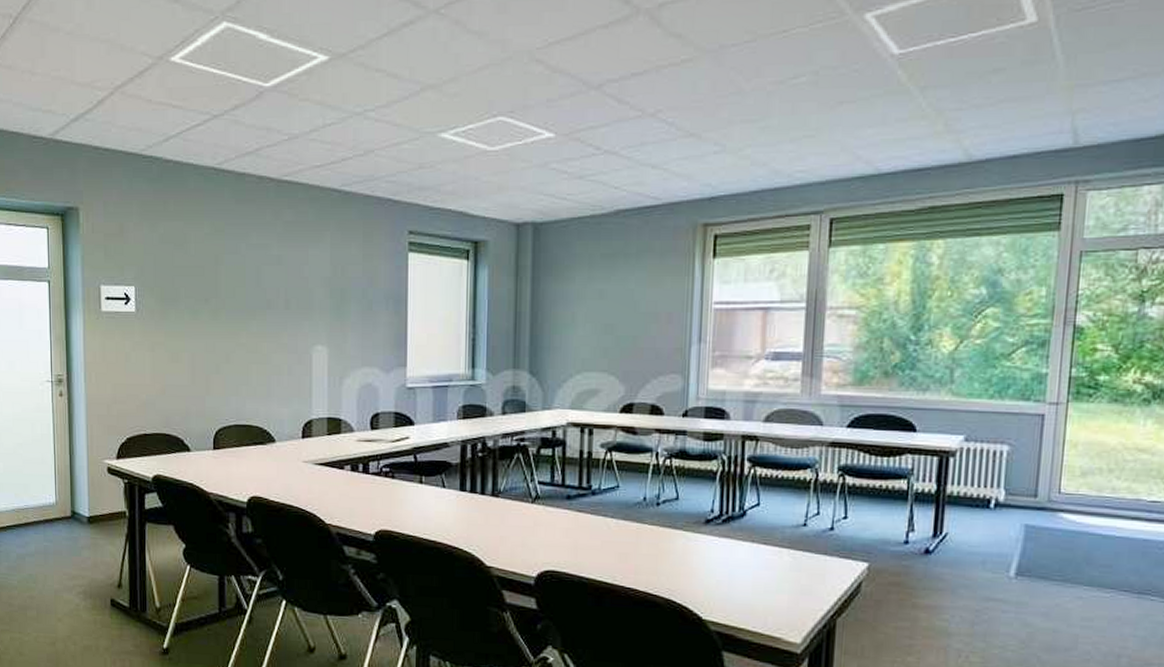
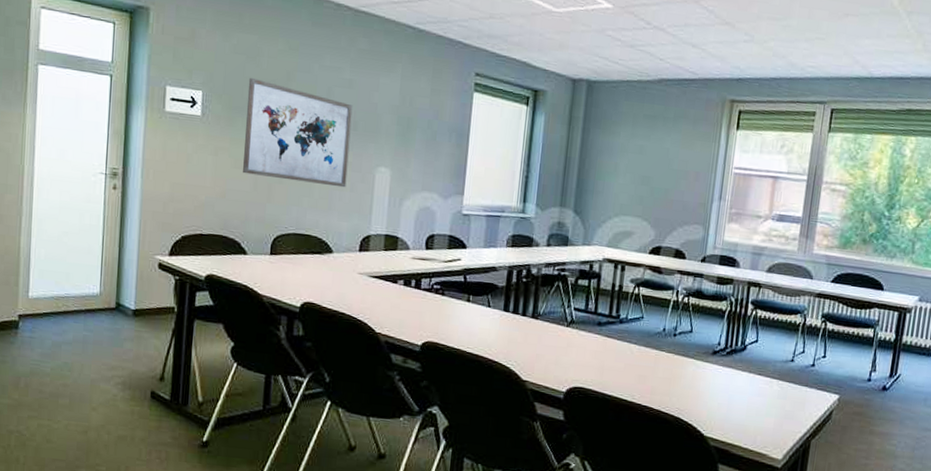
wall art: none [178,266,283,372] -> present [243,77,353,188]

